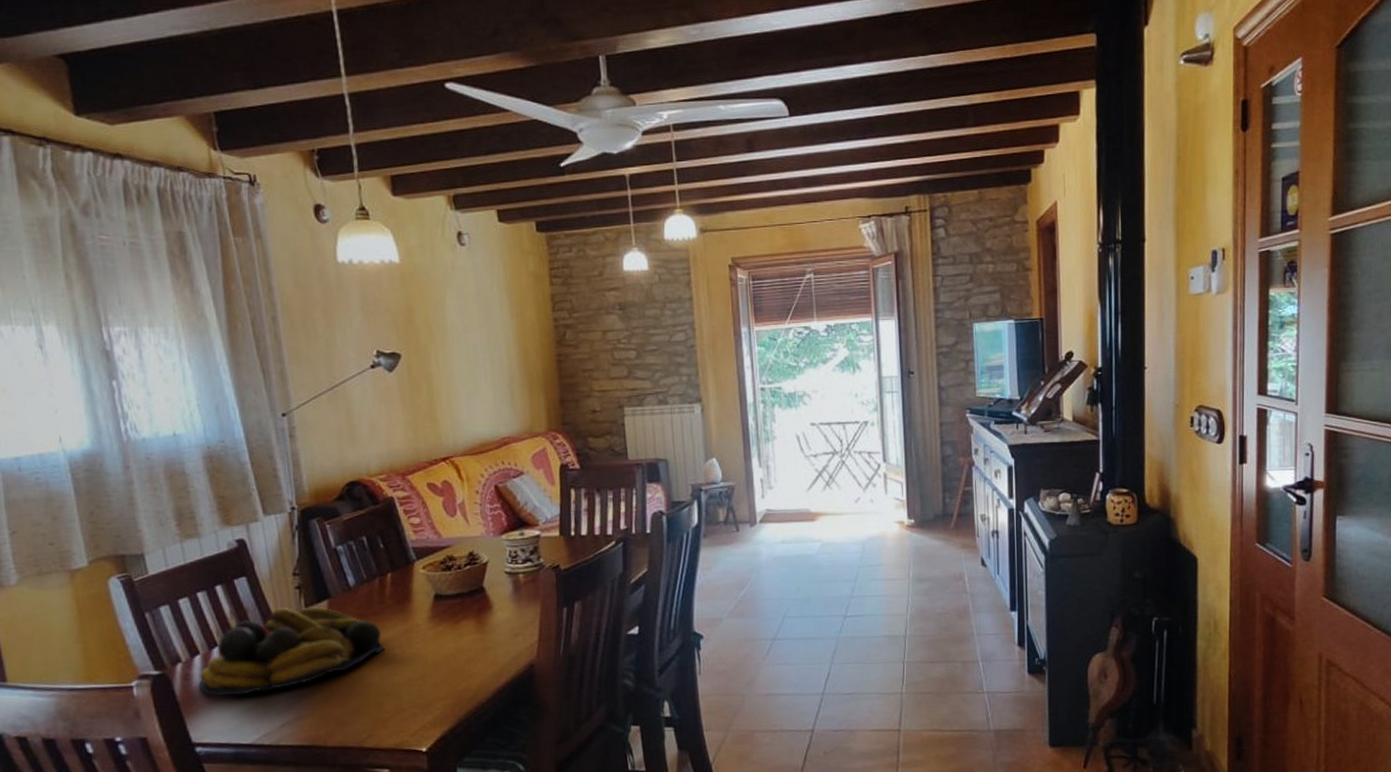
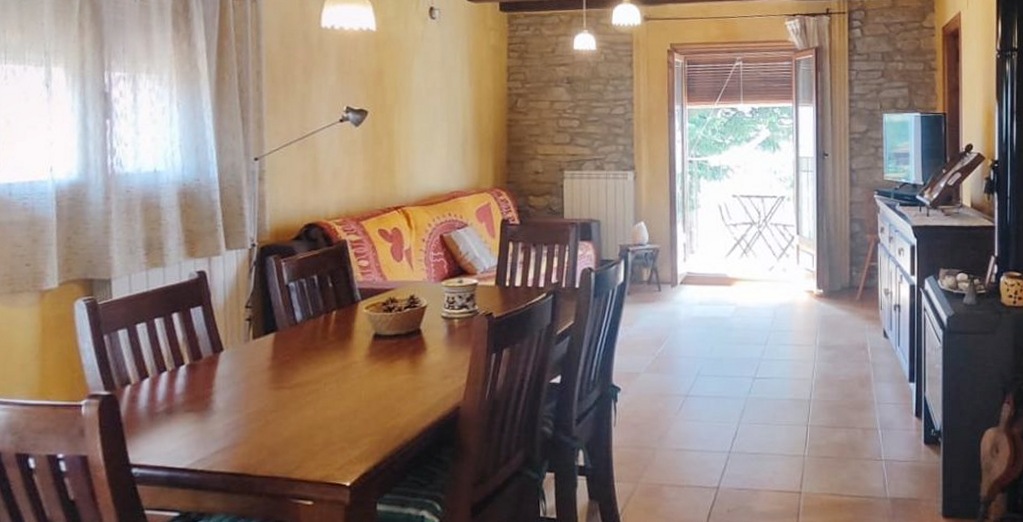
fruit bowl: present [198,606,385,696] -> none [143,338,322,420]

